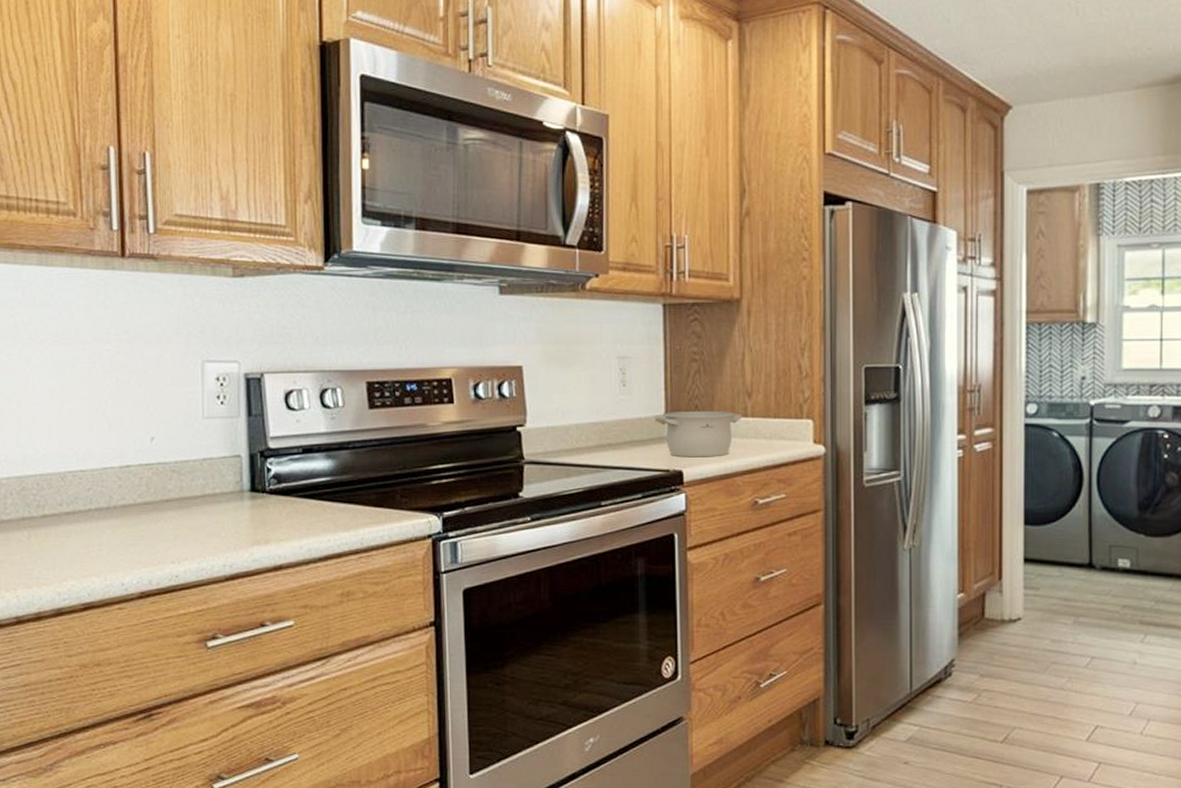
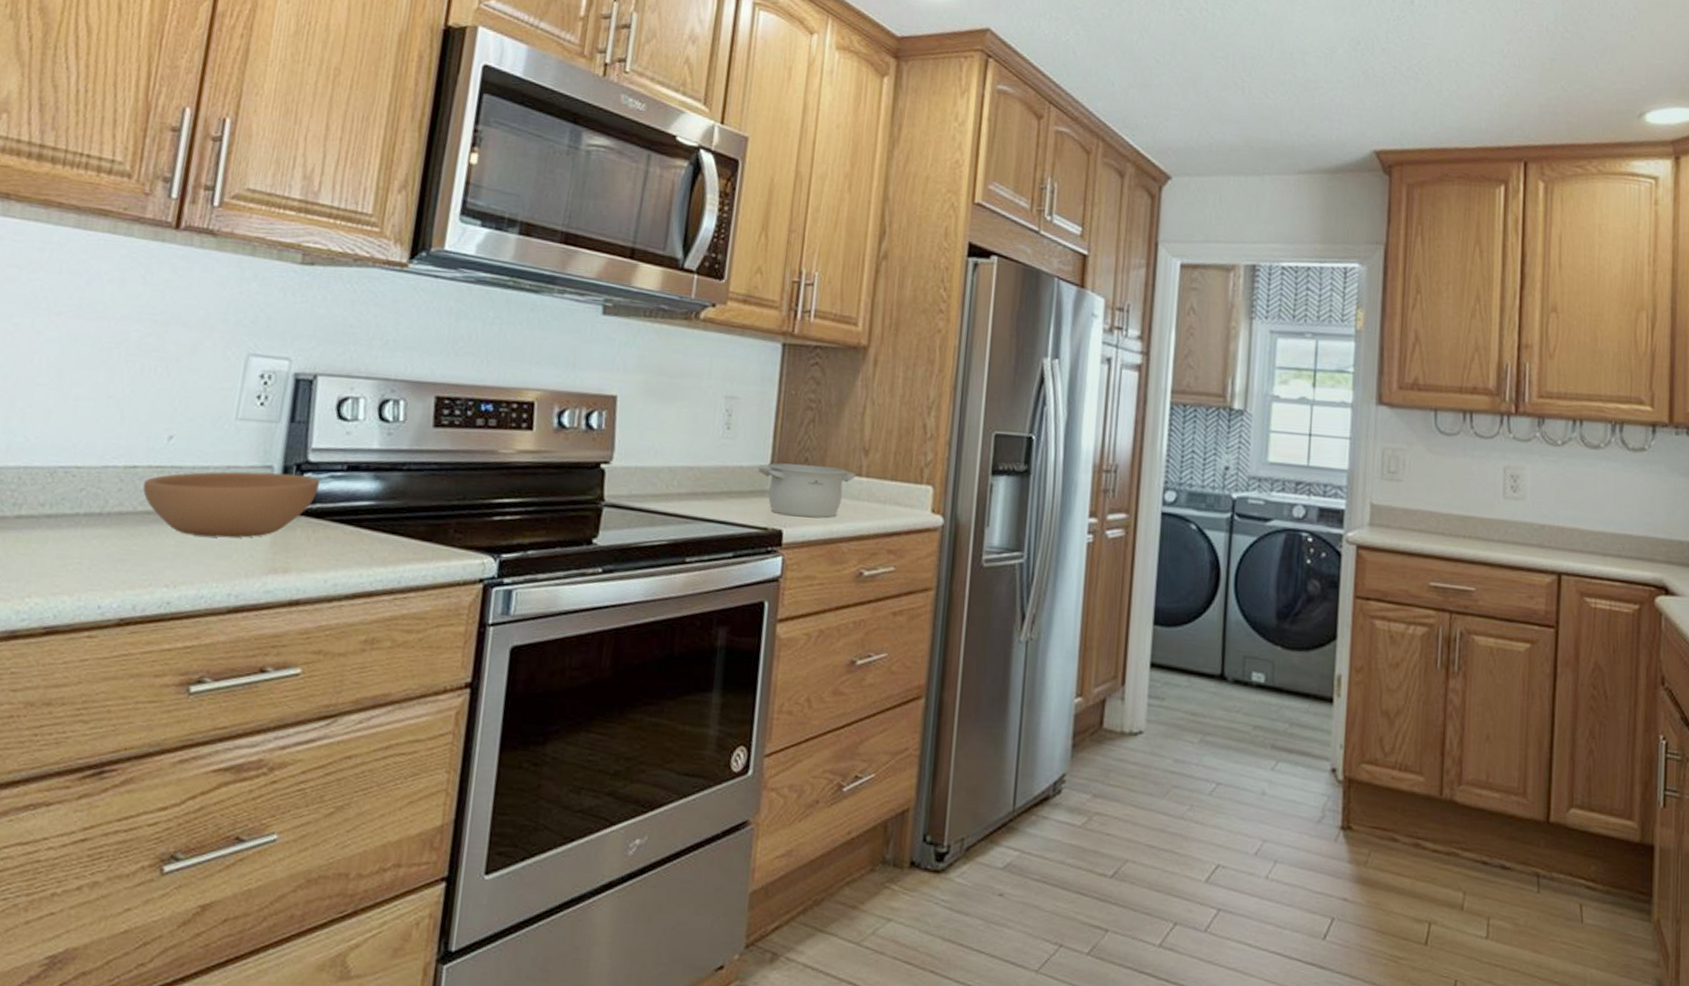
bowl: none [138,460,282,519] -> present [143,471,320,538]

